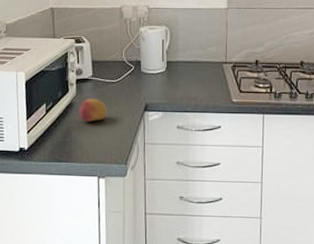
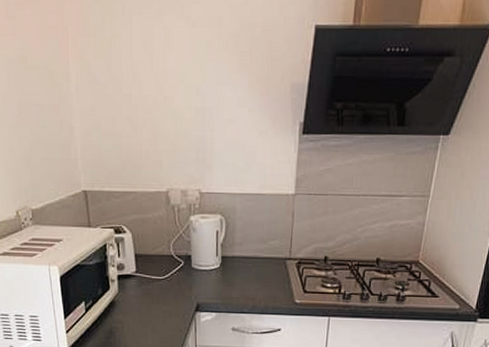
fruit: present [78,98,107,122] -> none [122,296,154,322]

